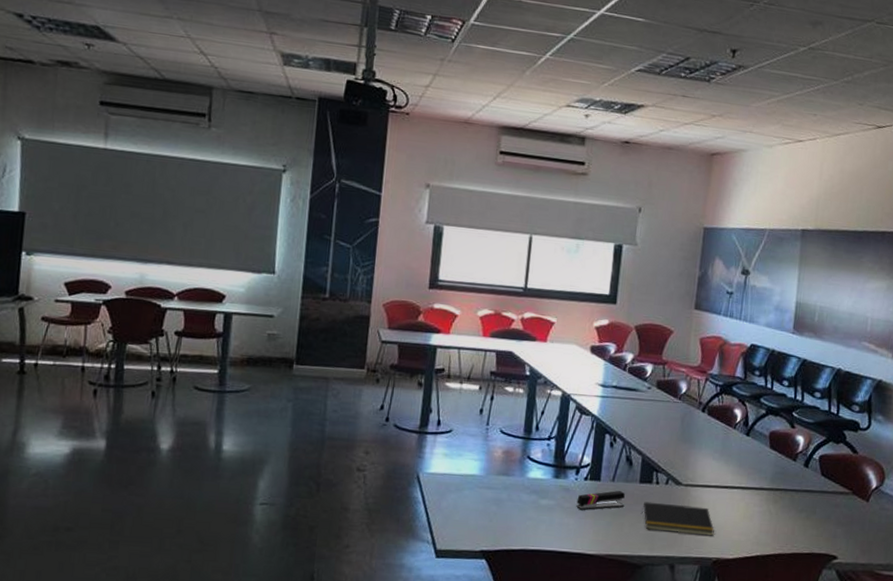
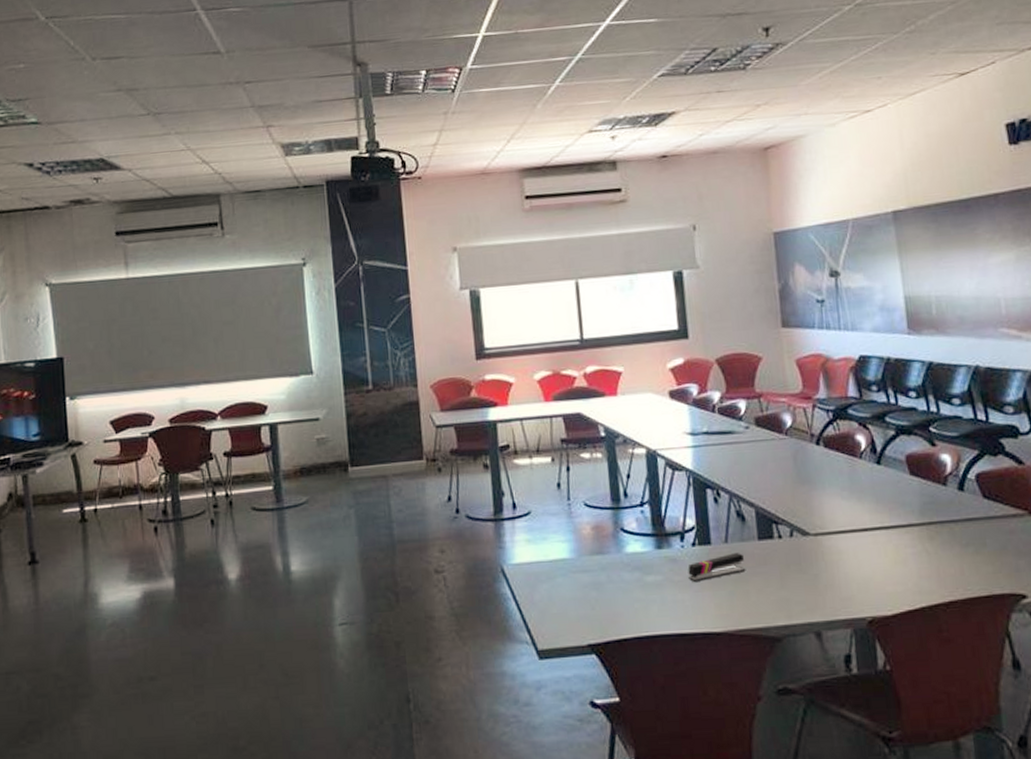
notepad: present [640,501,714,536] -> none [767,557,862,594]

